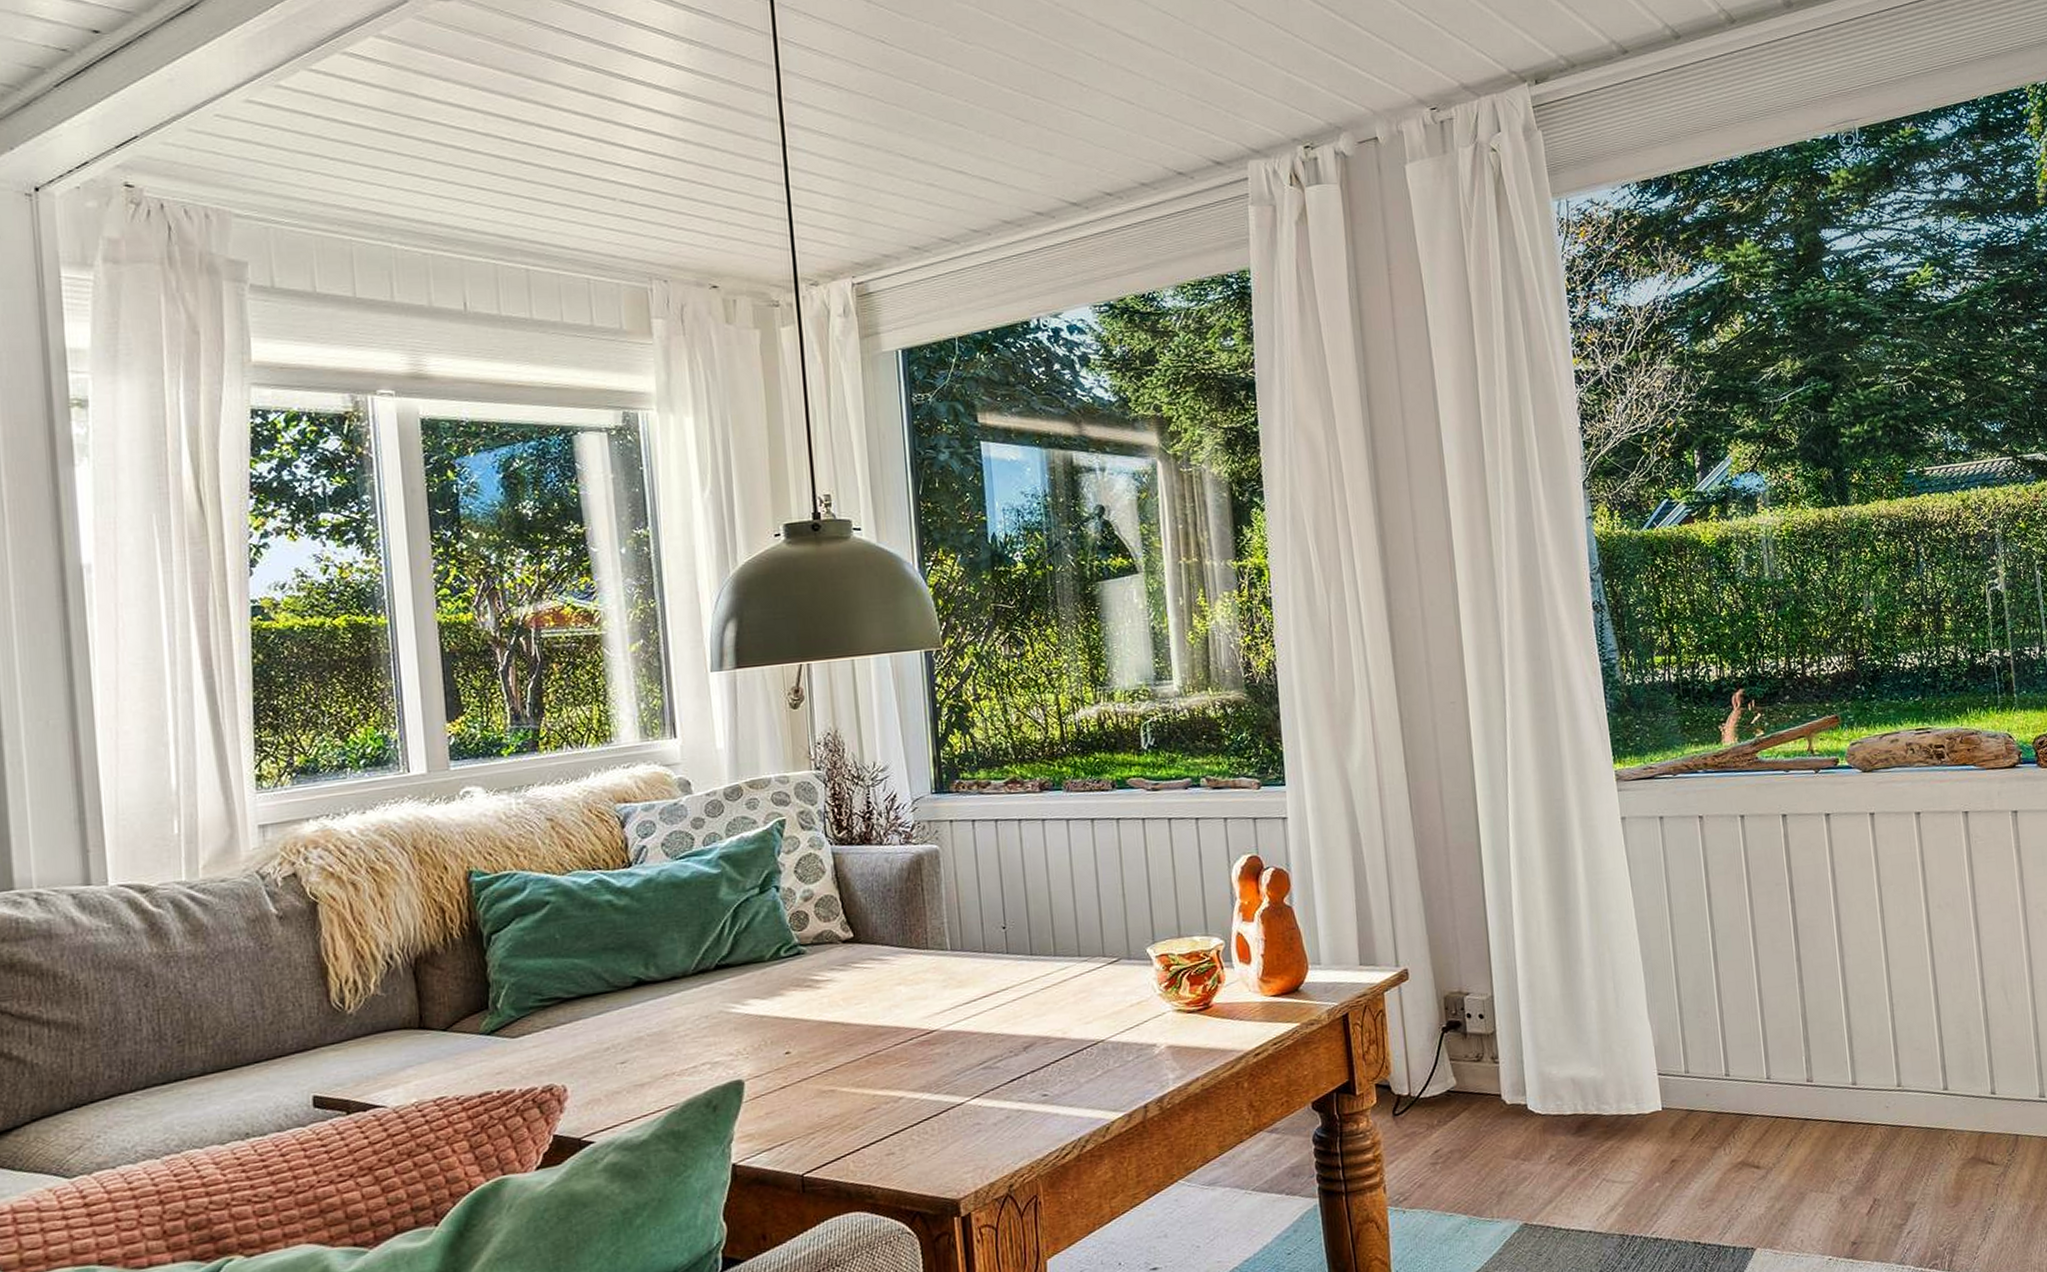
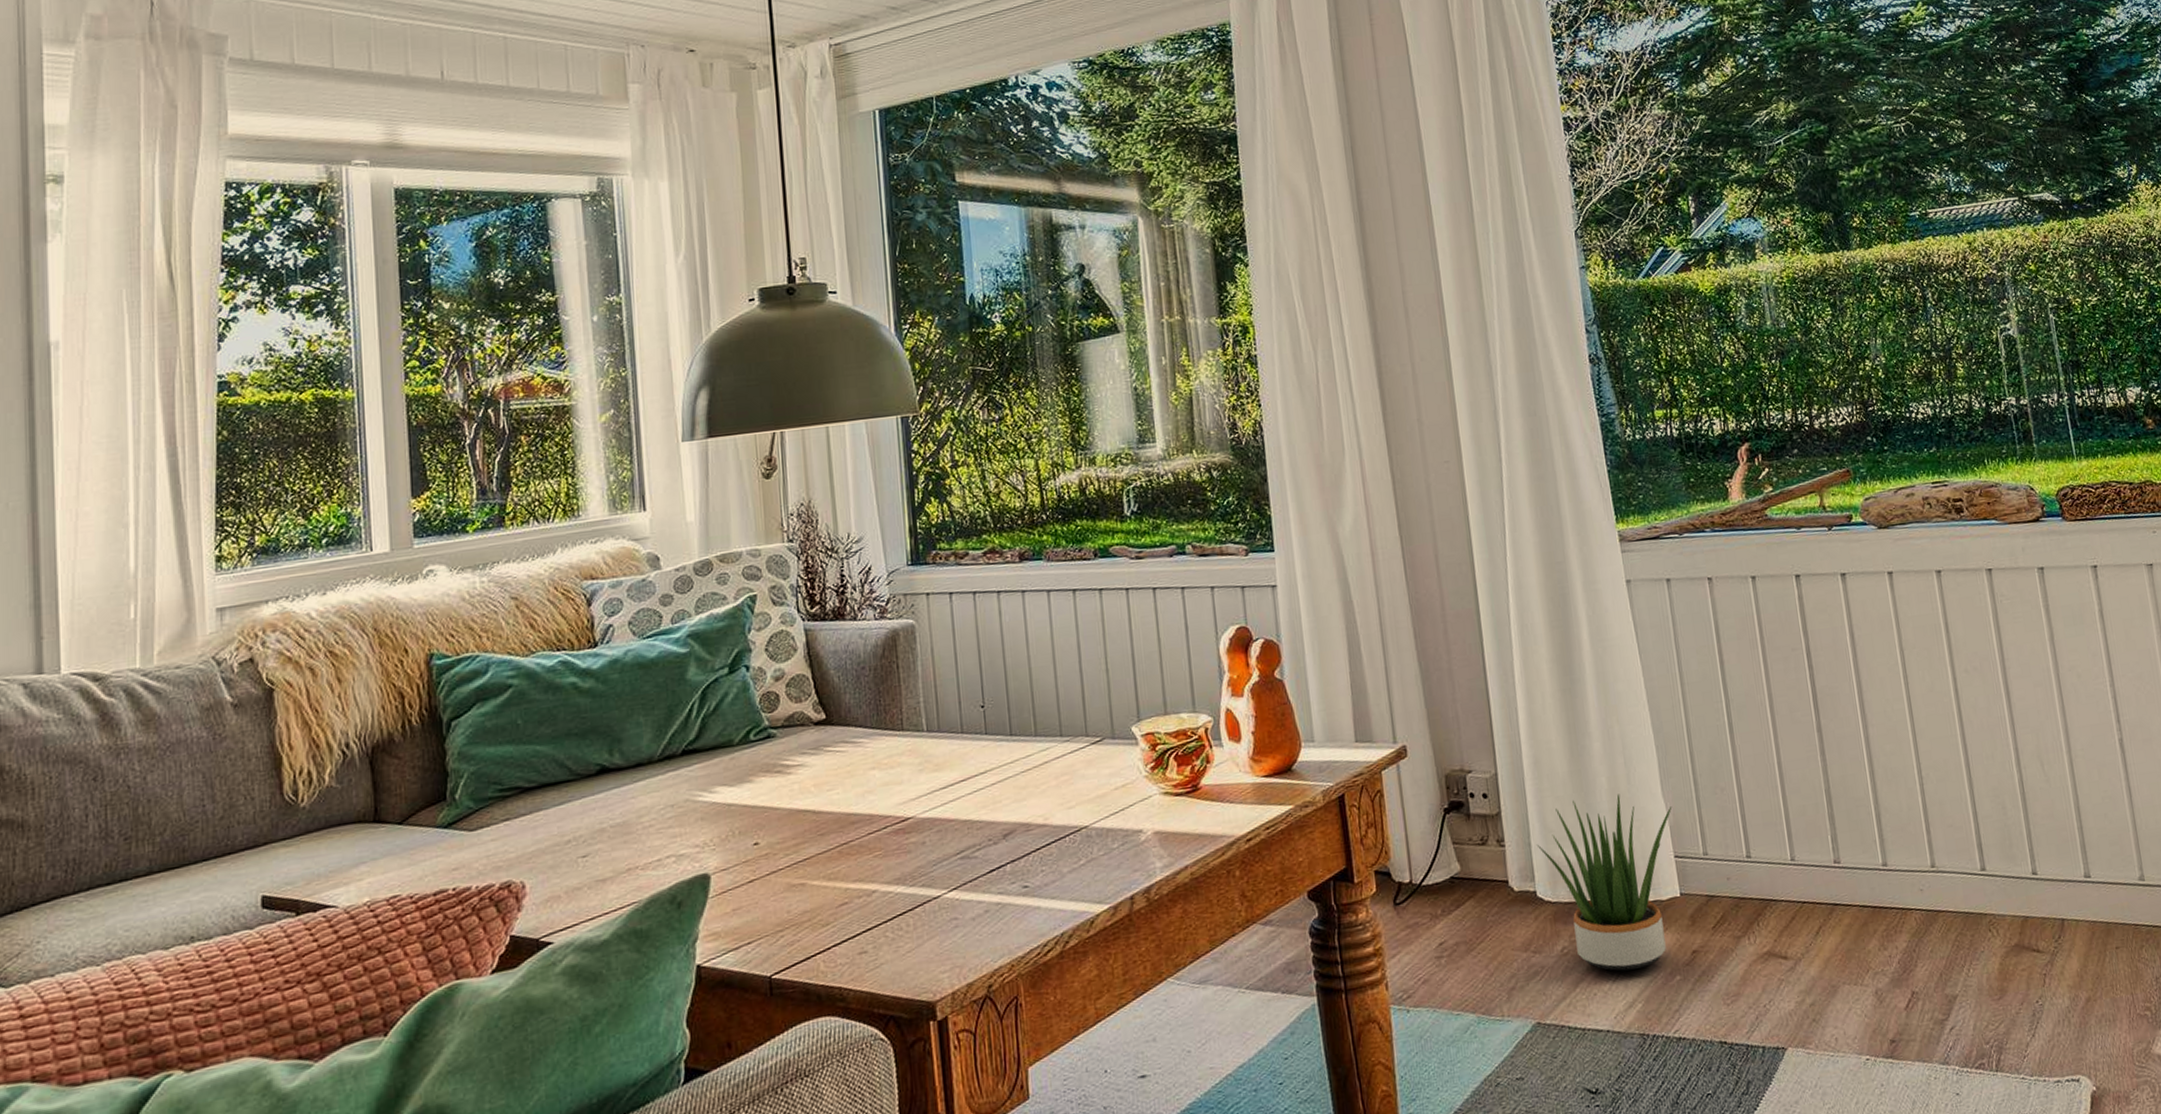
potted plant: none [1528,1016,1658,1178] -> present [1536,794,1672,971]

